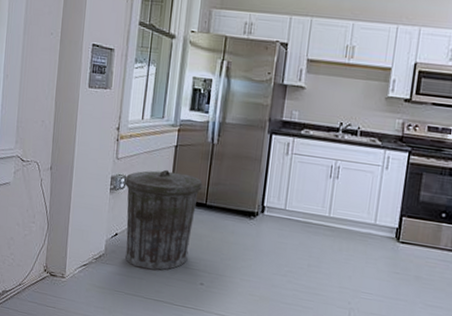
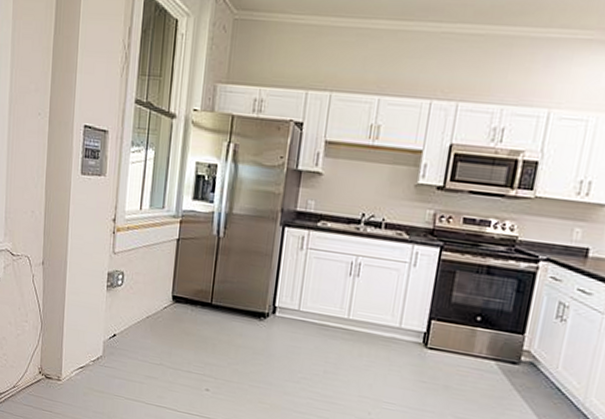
trash can: present [124,169,203,271] -> none [122,265,207,375]

